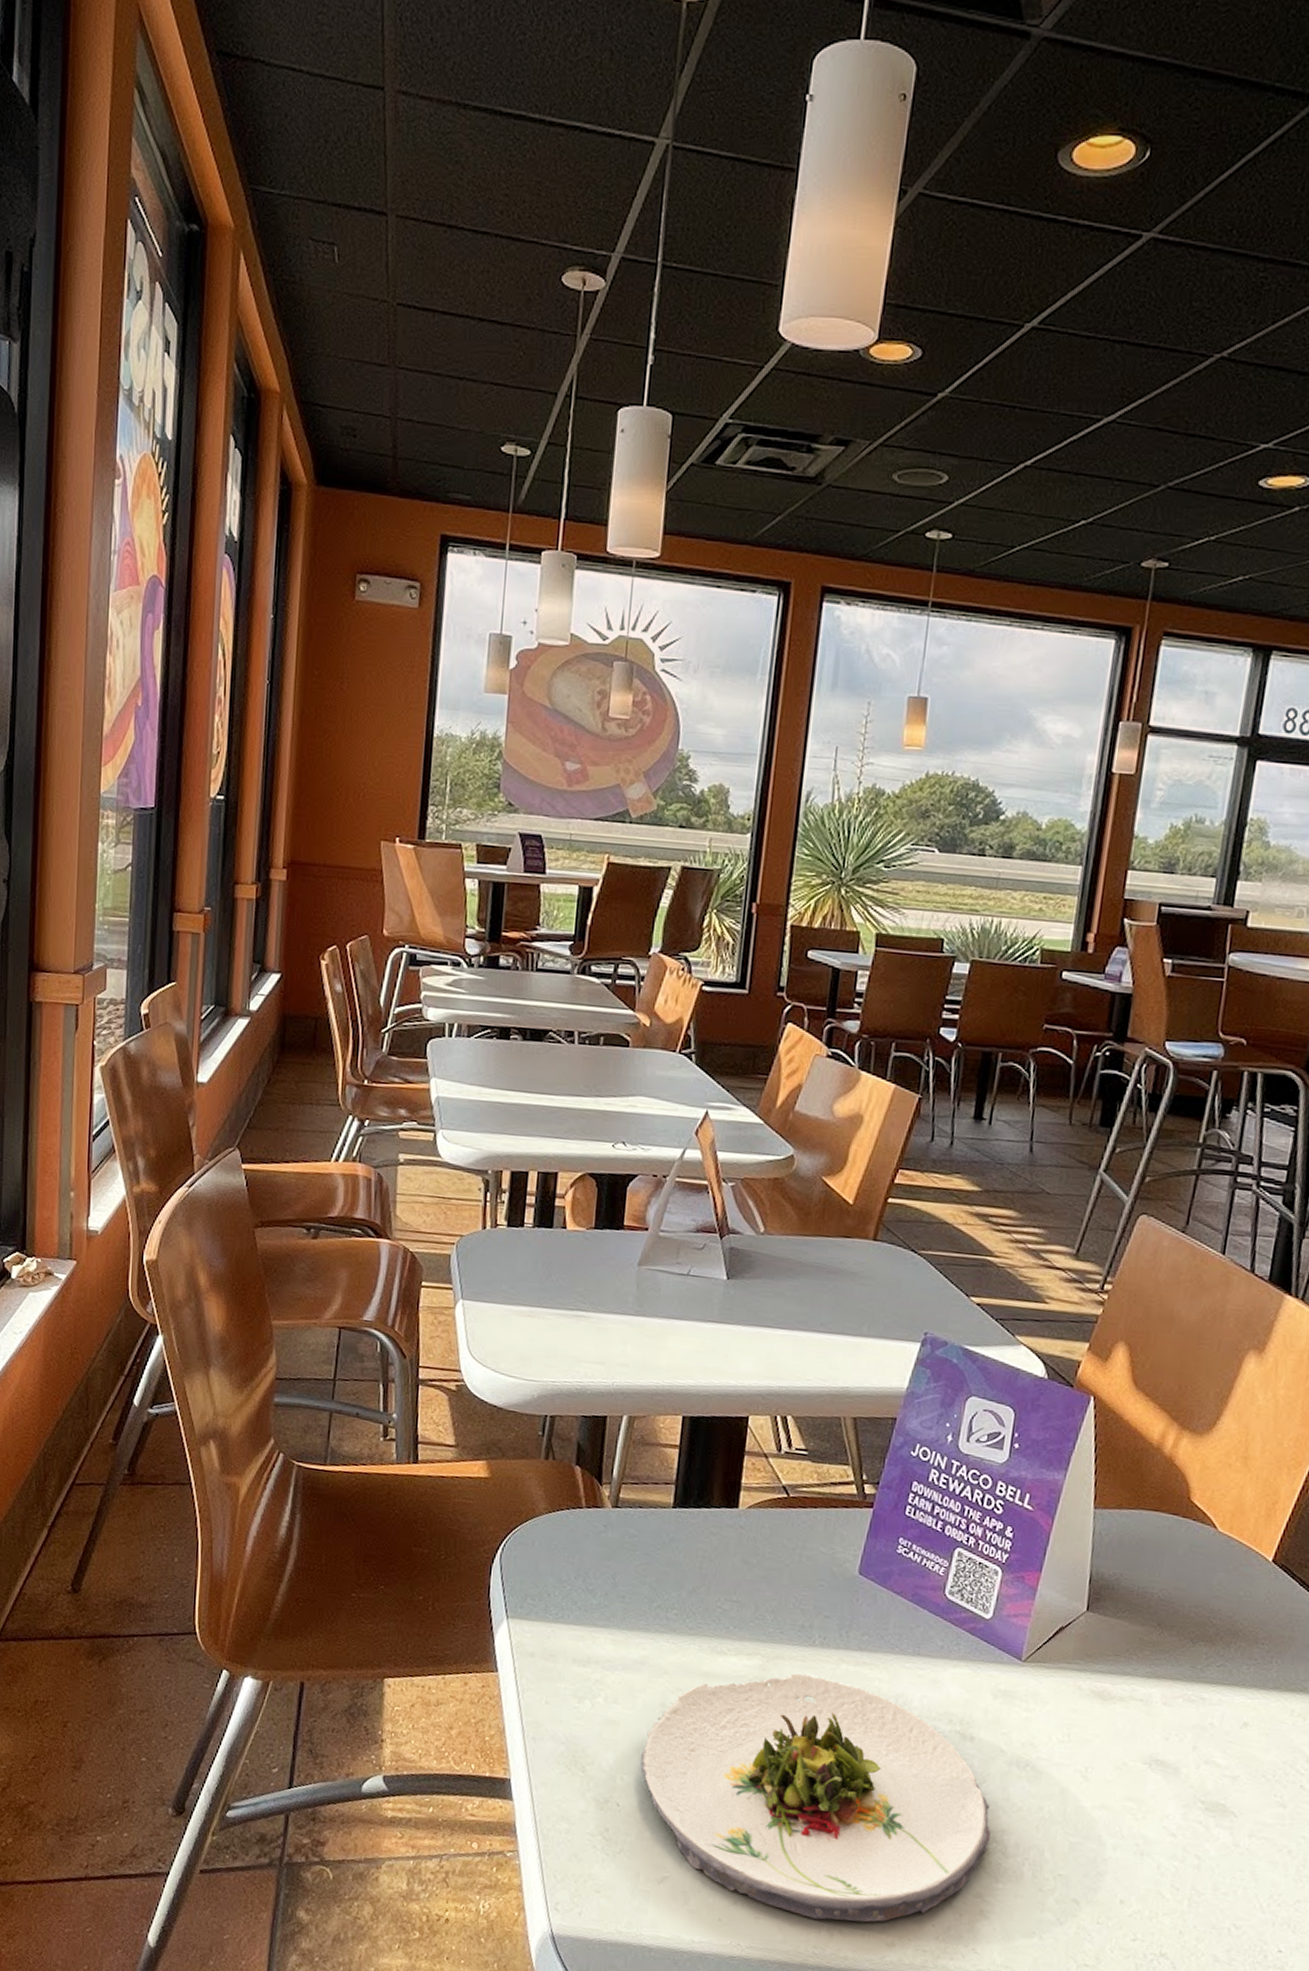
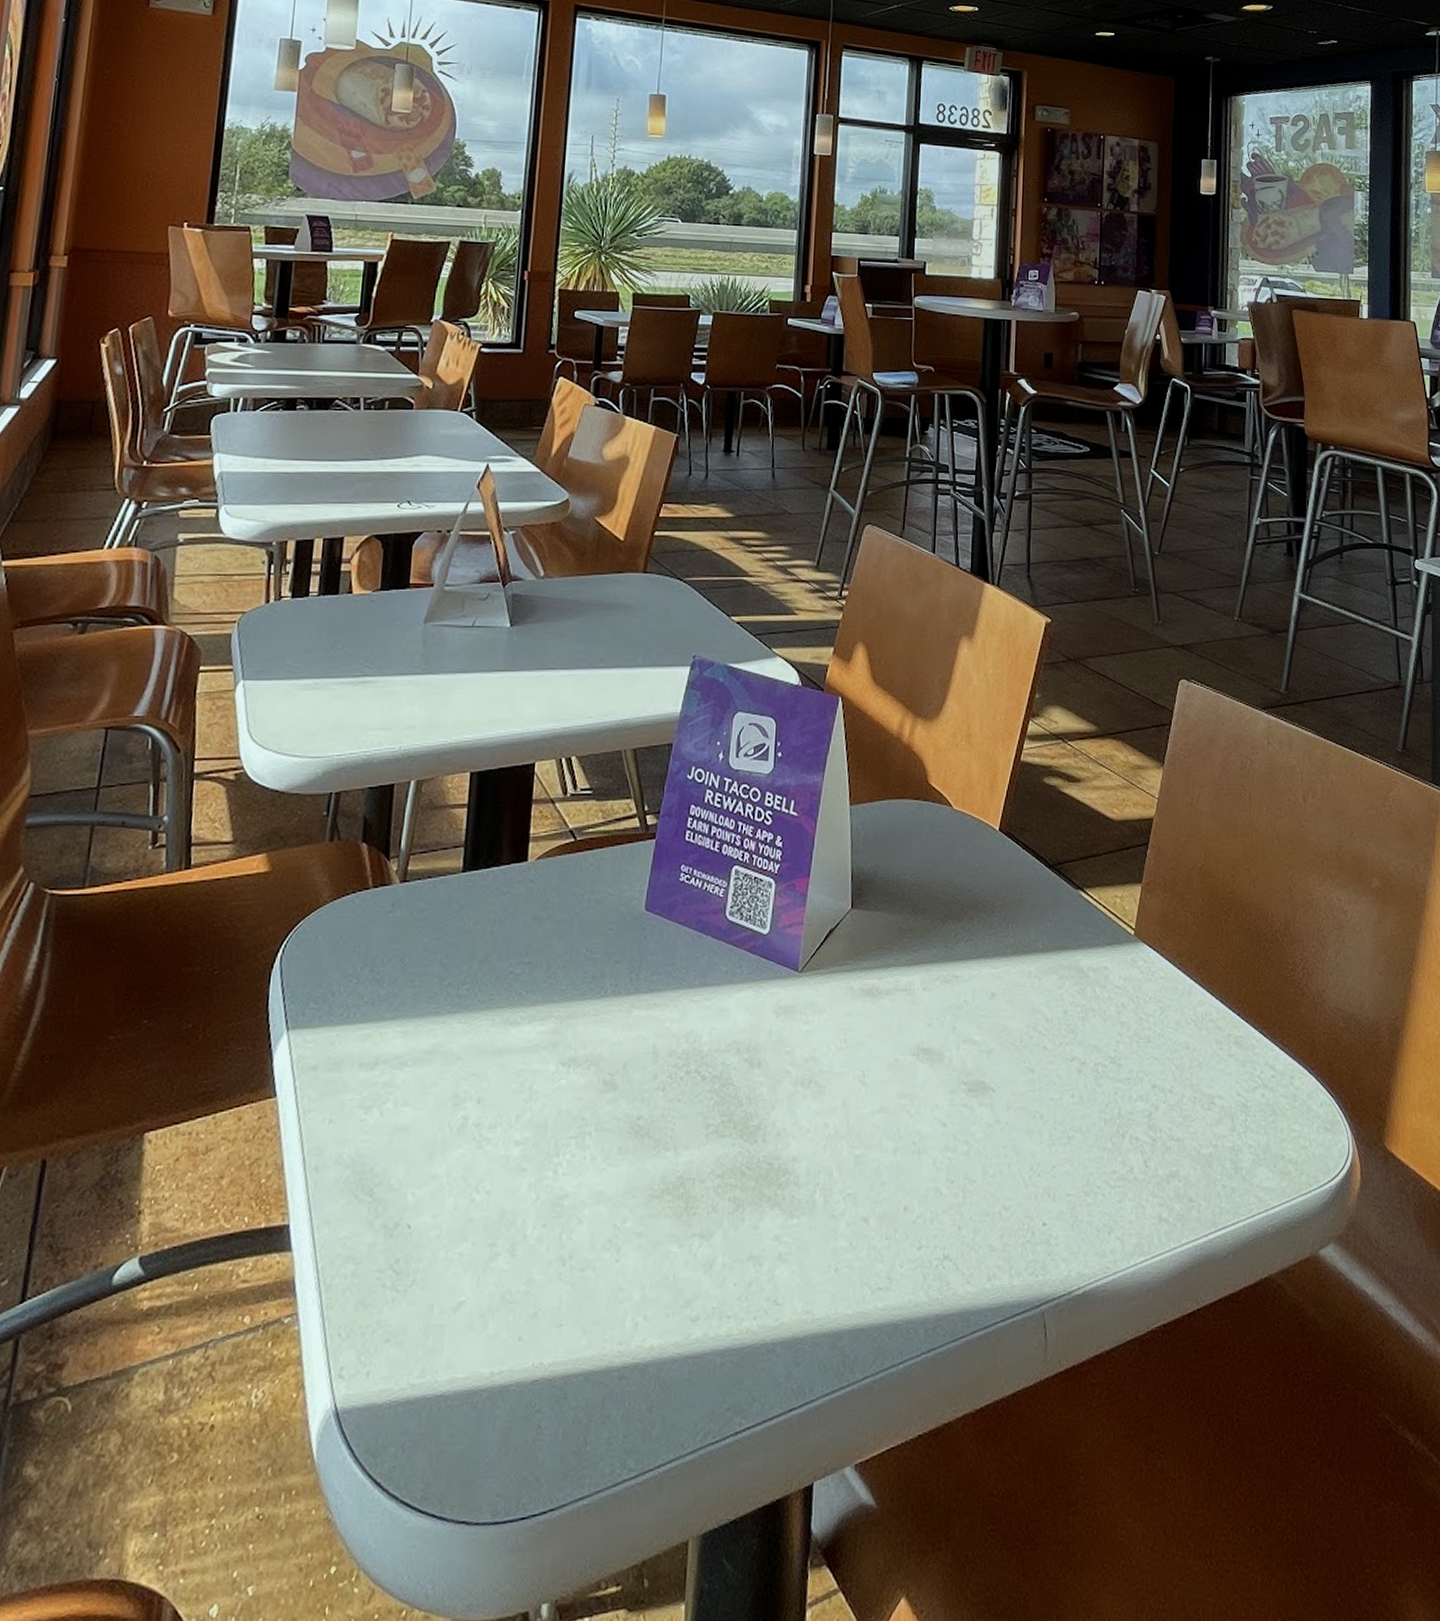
salad plate: present [640,1673,991,1923] -> none [432,1029,783,1310]

